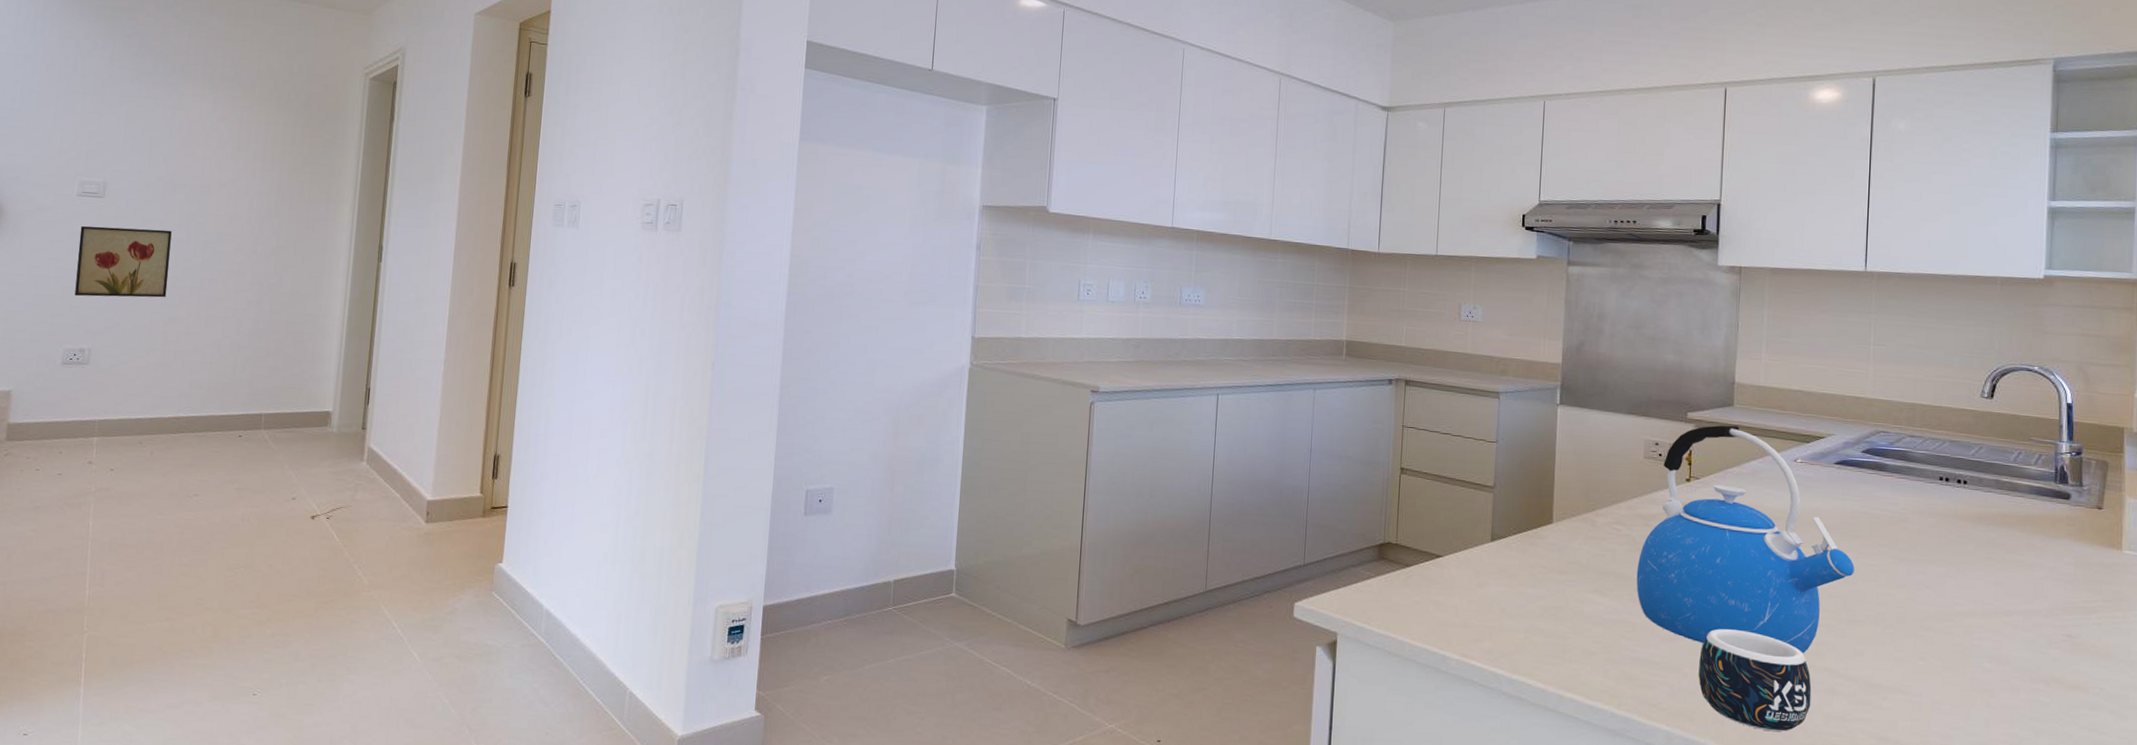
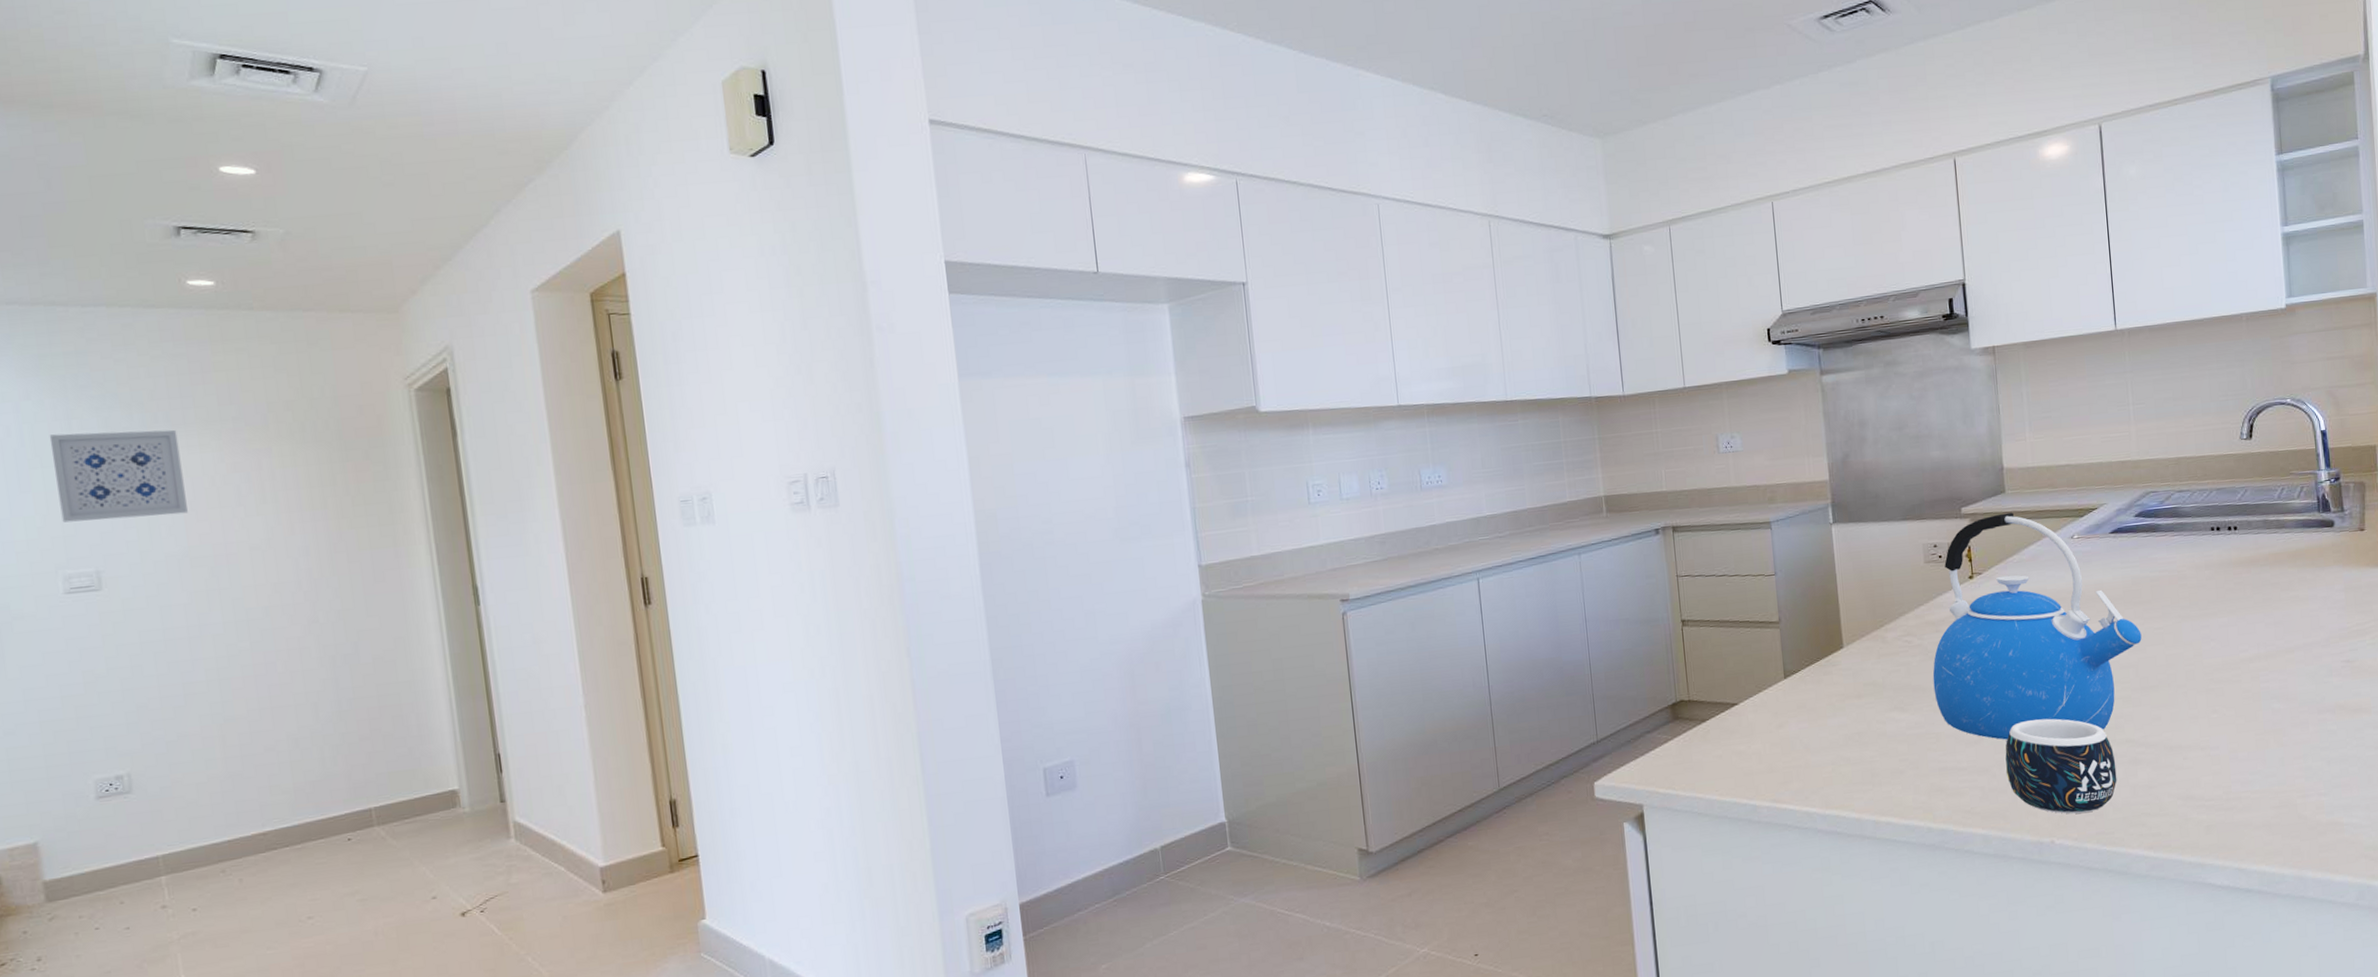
wall art: present [74,226,172,298] -> none [79,614,214,715]
wall art: none [89,69,187,148] -> present [49,429,188,523]

